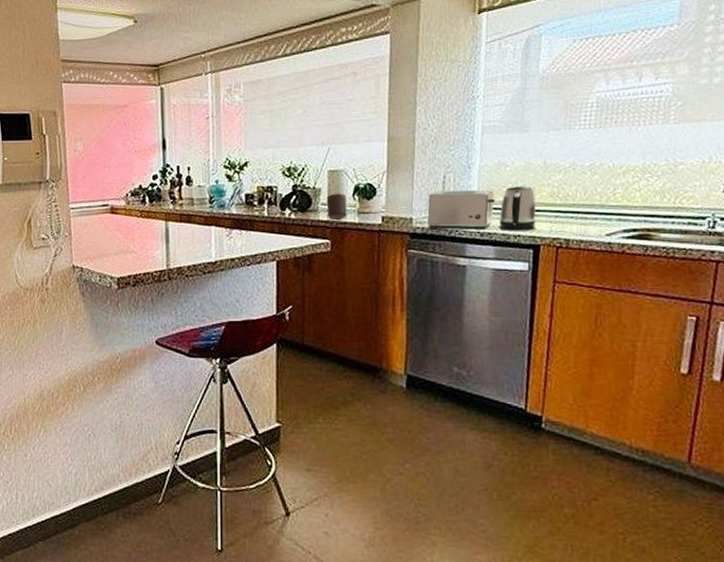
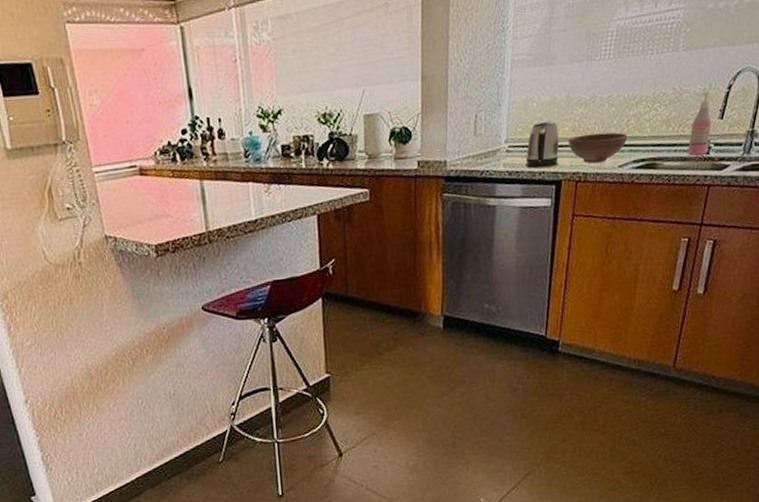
canister: present [321,192,355,221] -> none [358,138,391,168]
toaster: present [427,190,496,231] -> none [460,128,523,172]
bowl: none [546,200,616,230] -> present [568,132,628,164]
soap dispenser: none [687,165,716,229] -> present [687,92,712,156]

